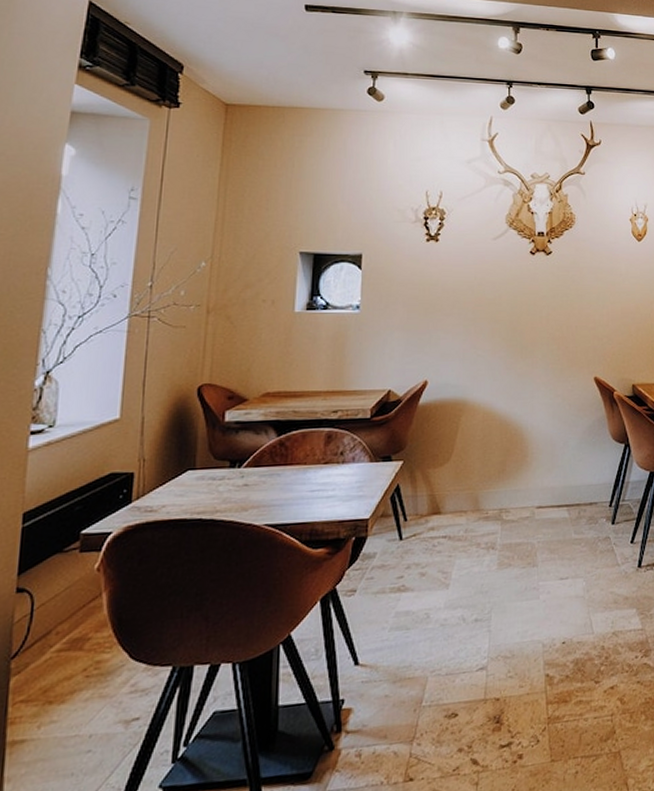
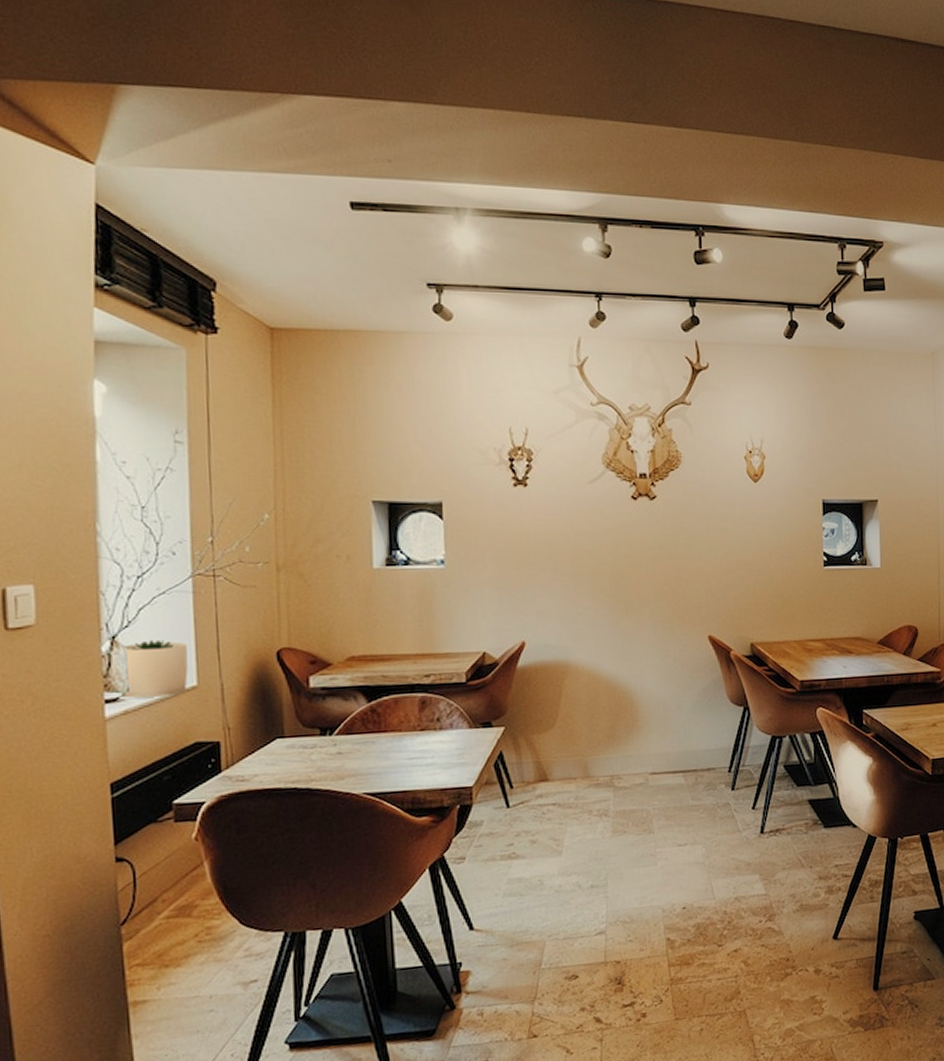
planter: none [48,374,115,430] -> present [121,639,188,698]

